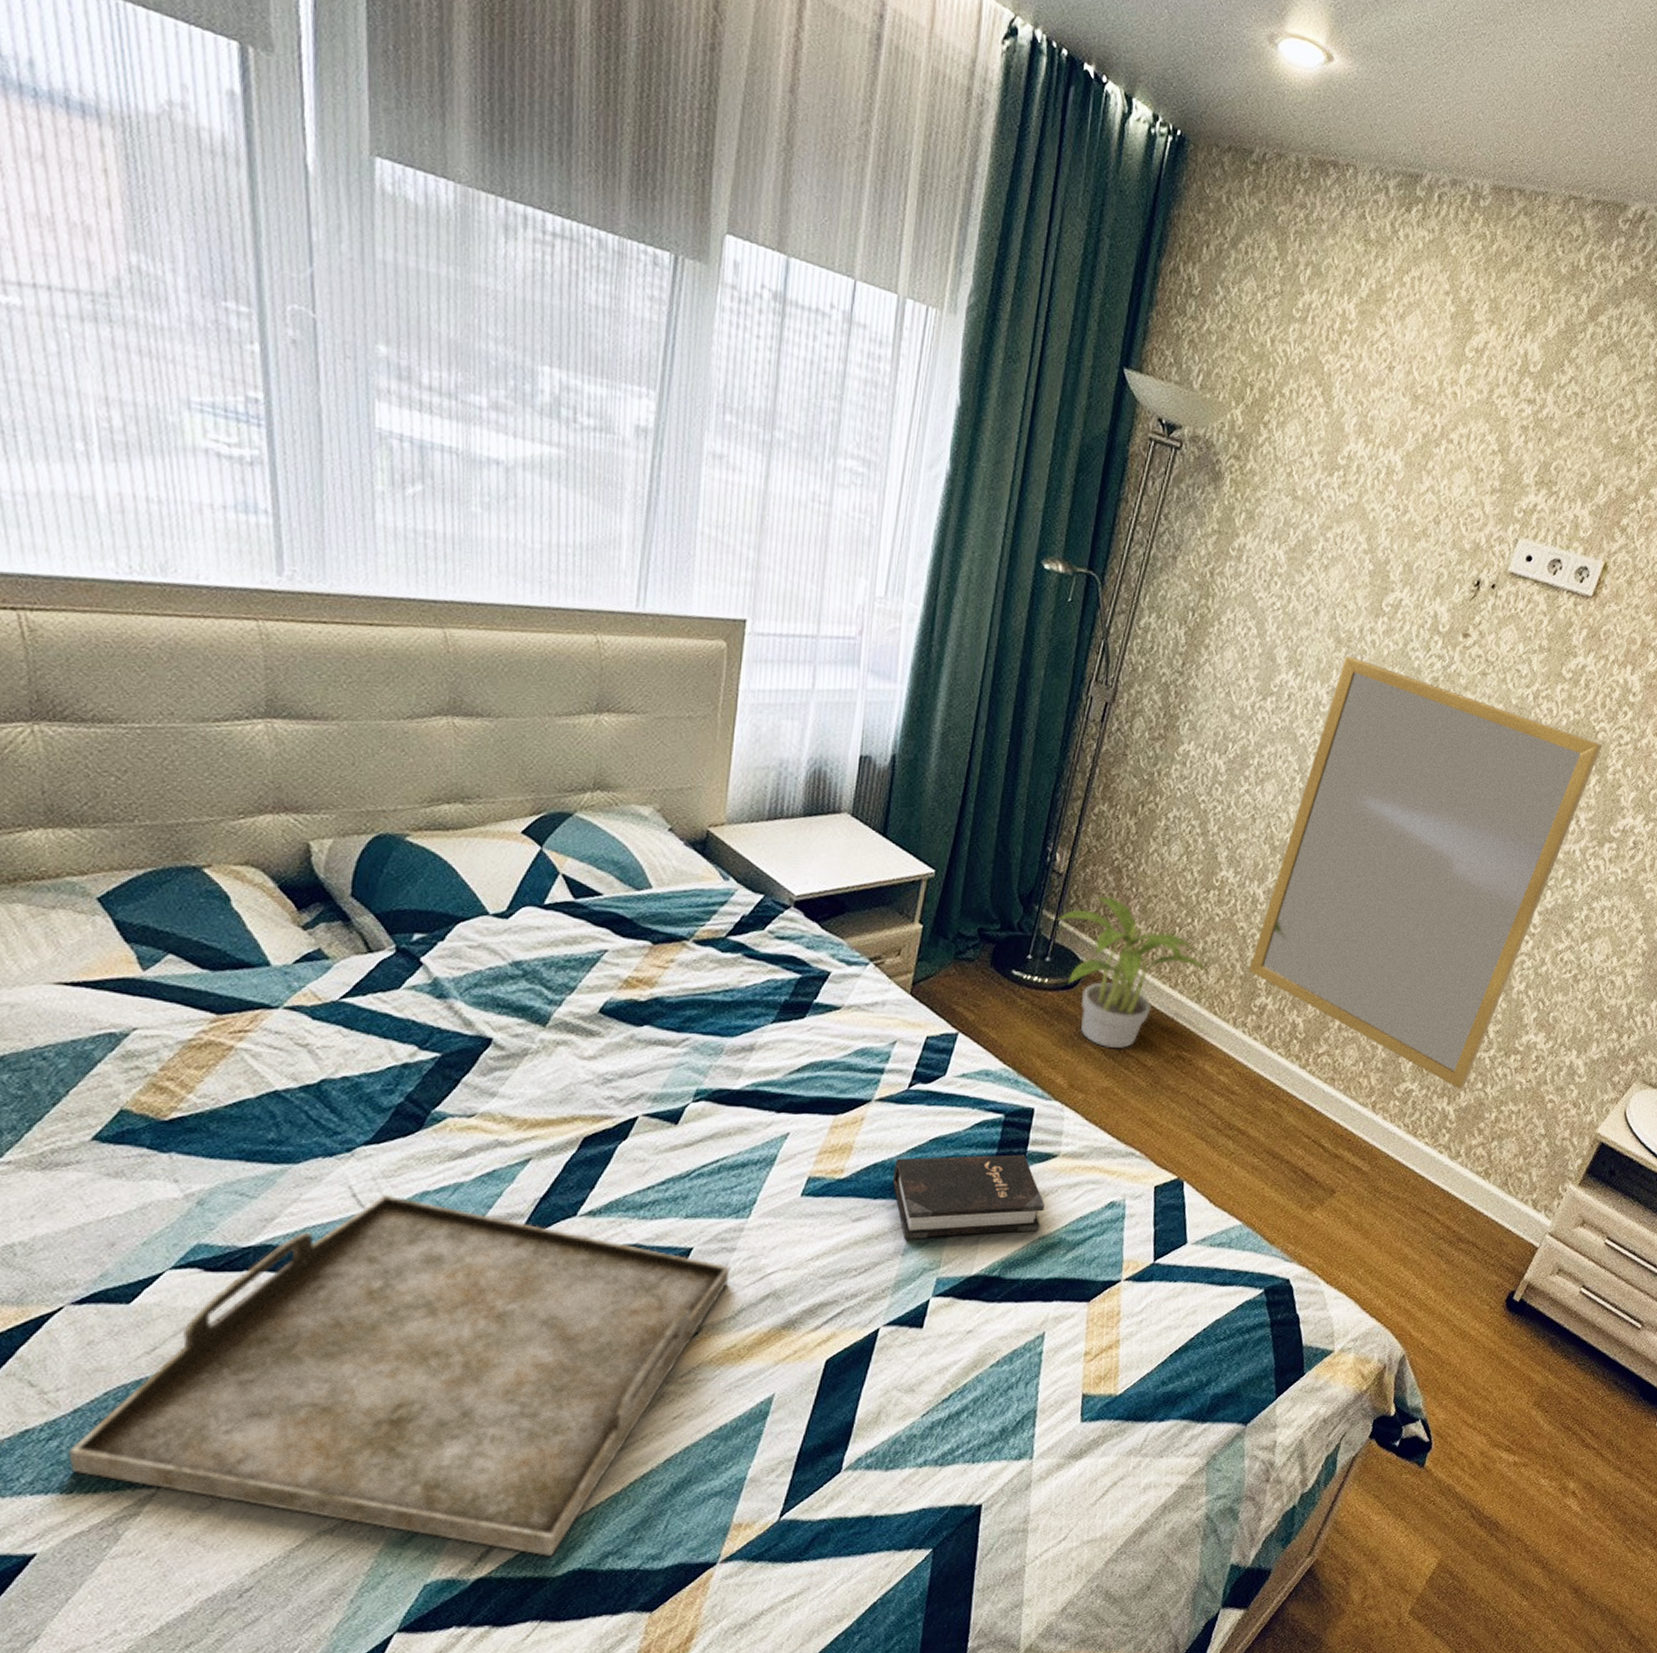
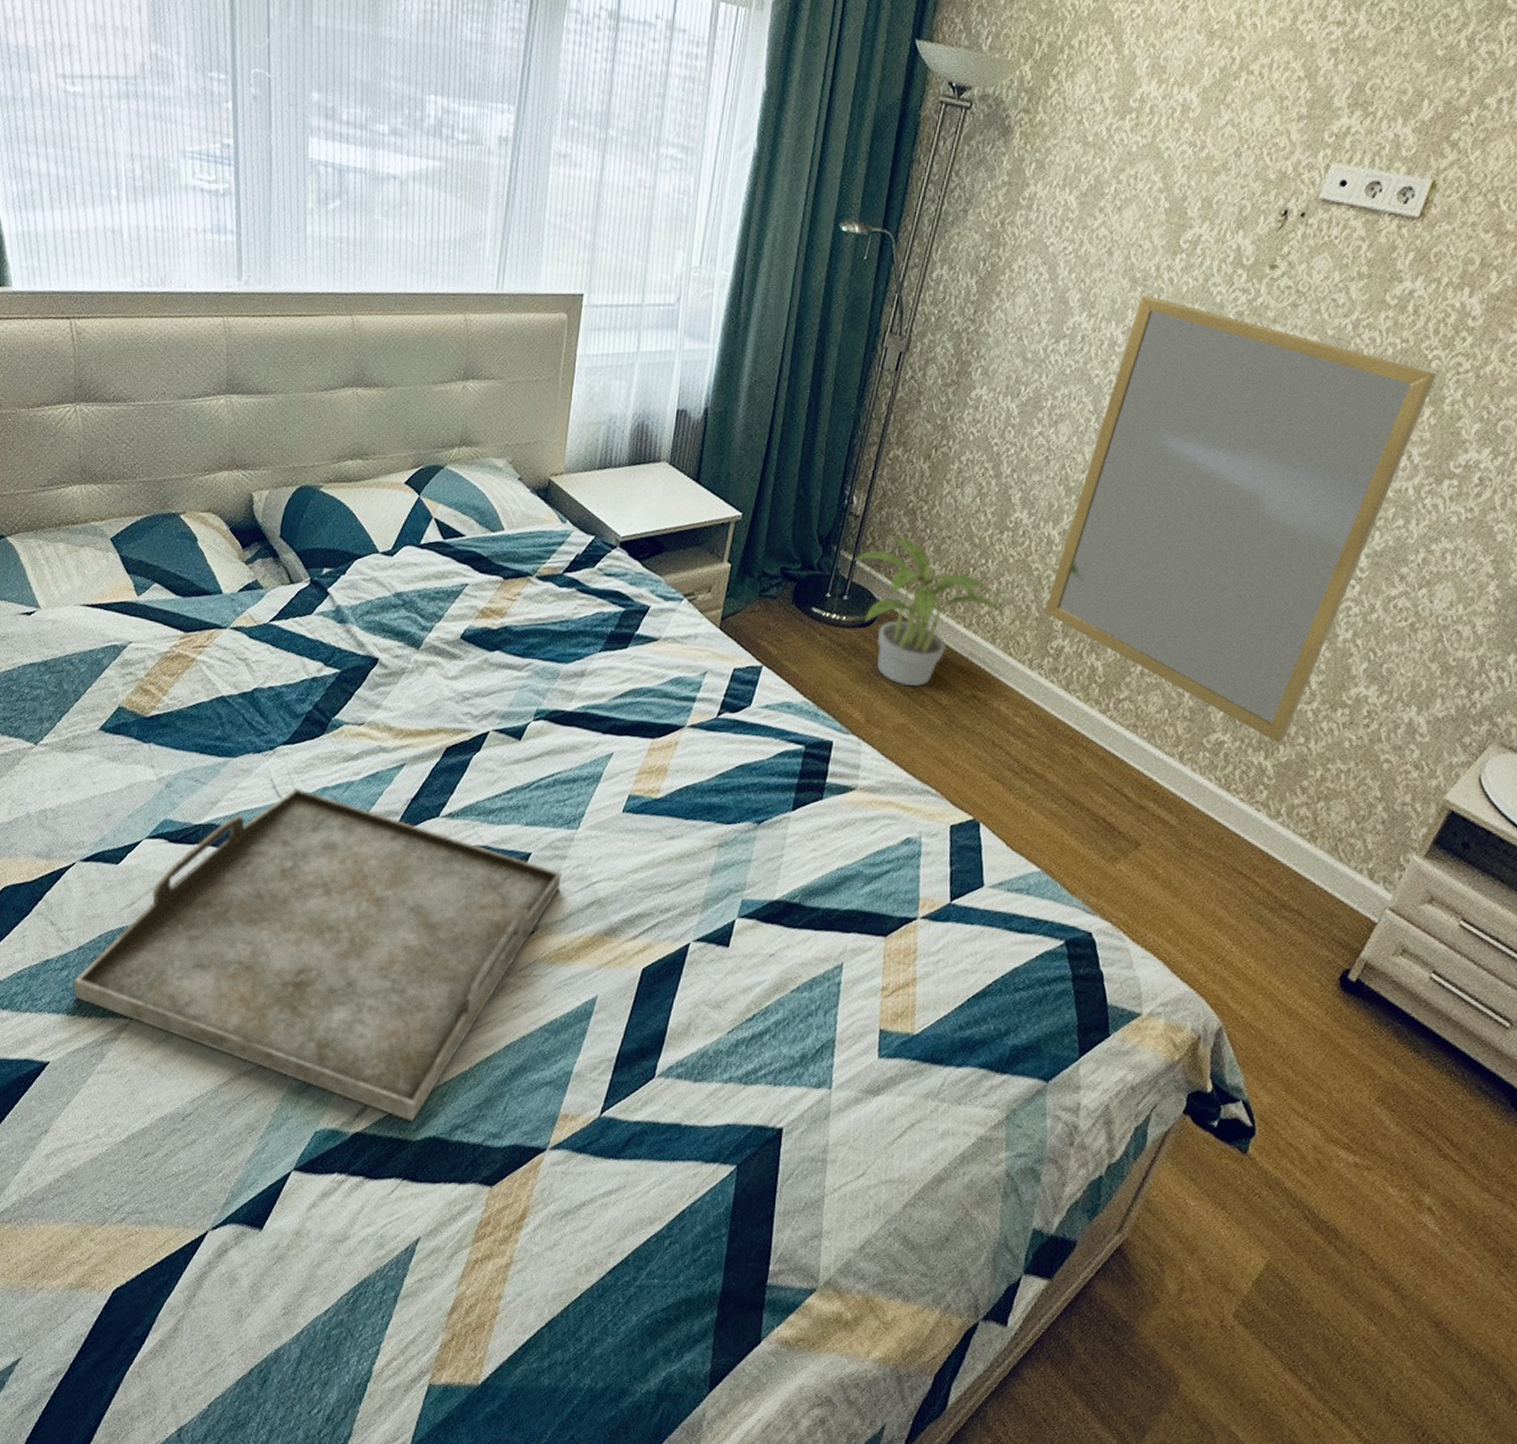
hardback book: present [892,1154,1045,1239] -> none [702,782,843,862]

